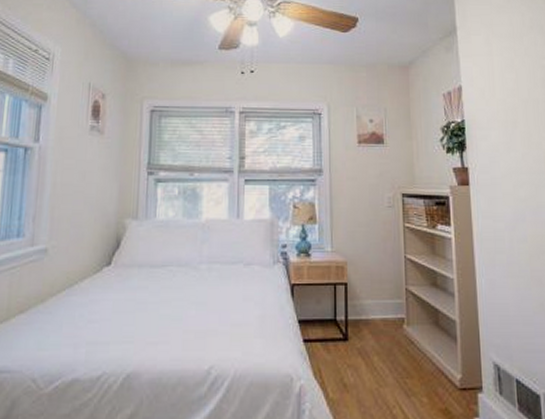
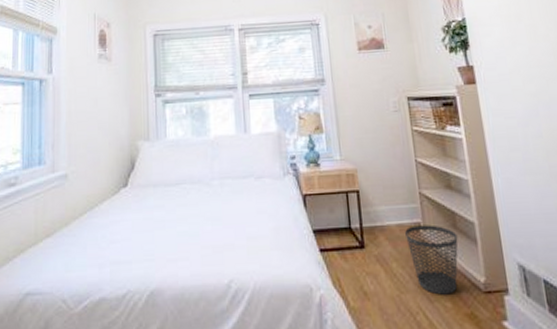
wastebasket: none [389,321,439,390] -> present [405,224,459,295]

